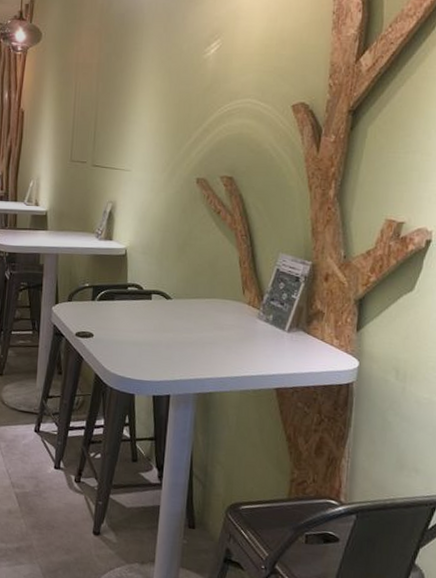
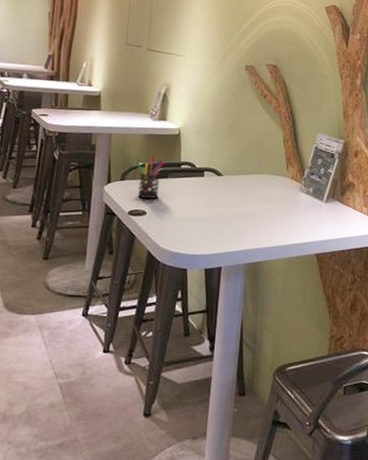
pen holder: none [82,277,110,321] -> present [136,156,164,199]

